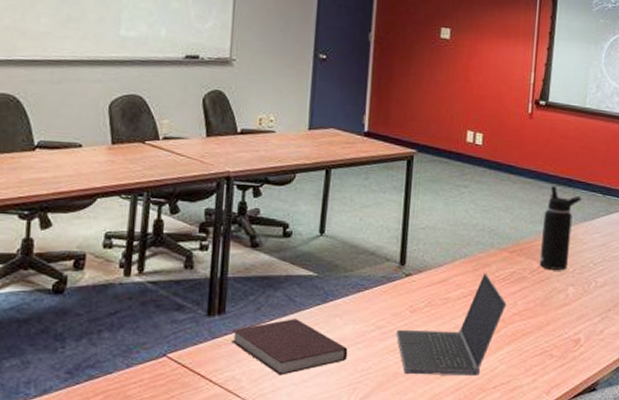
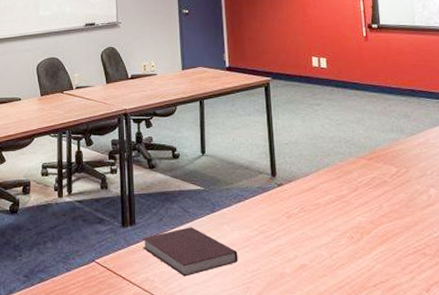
laptop computer: present [396,272,507,377] -> none [277,179,373,275]
water bottle: present [539,185,581,270] -> none [394,96,427,173]

